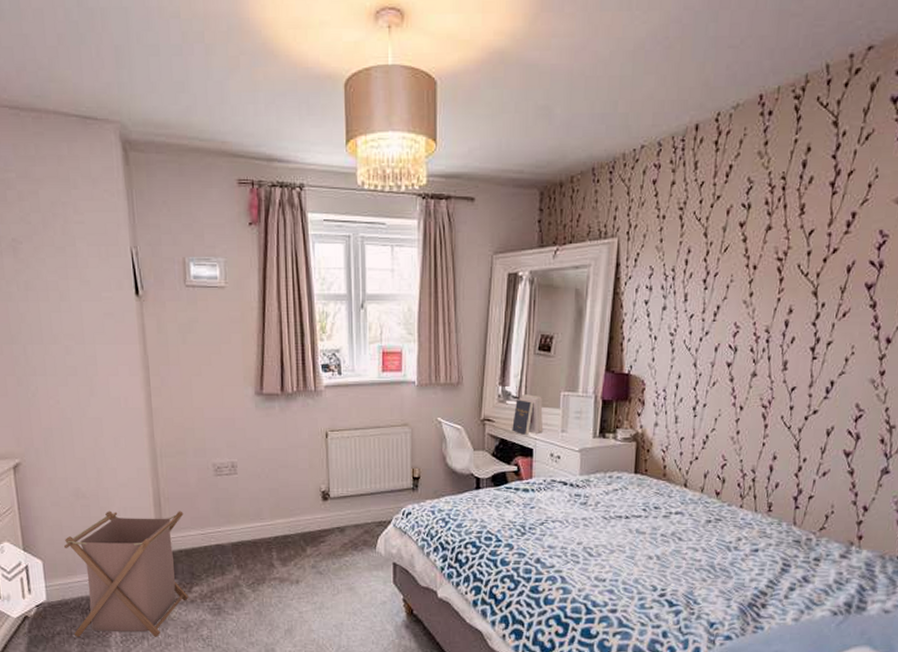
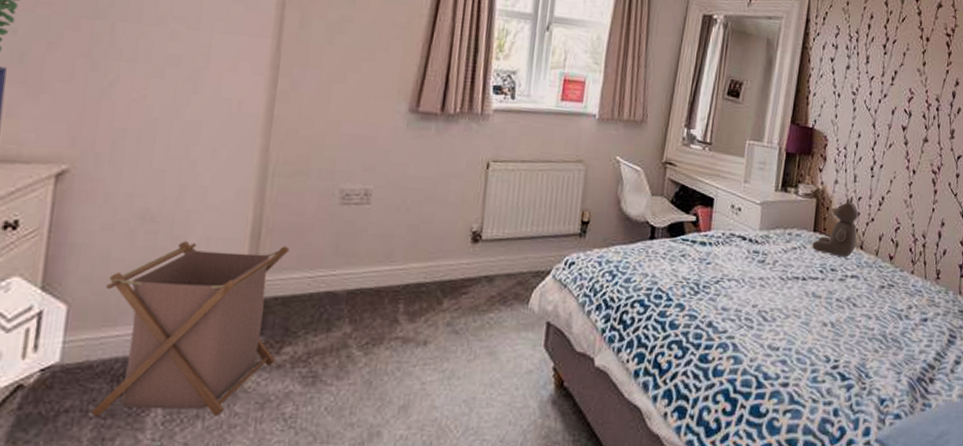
books: present [512,394,544,435] -> none [694,139,727,183]
teddy bear: none [633,438,681,496] -> present [812,197,858,258]

